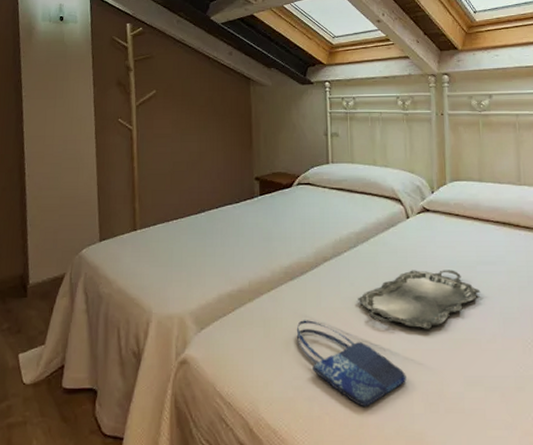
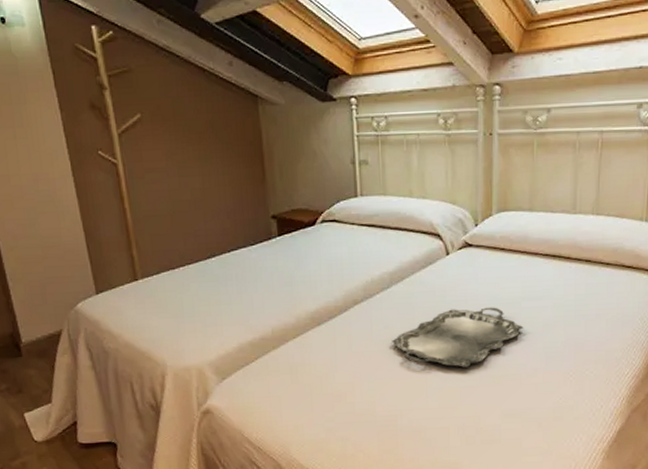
shopping bag: present [296,320,407,406] -> none [326,364,443,443]

